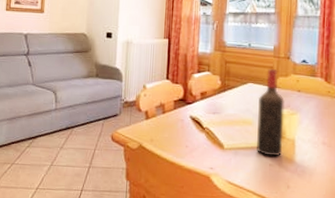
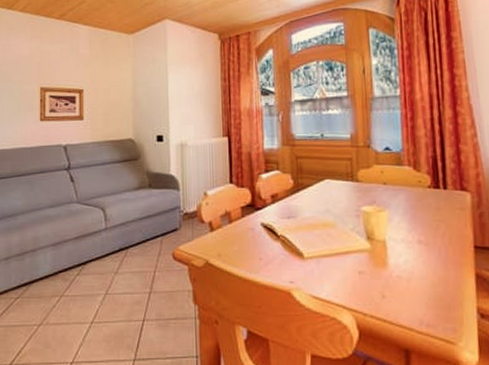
wine bottle: present [257,69,284,157] -> none [339,161,373,263]

